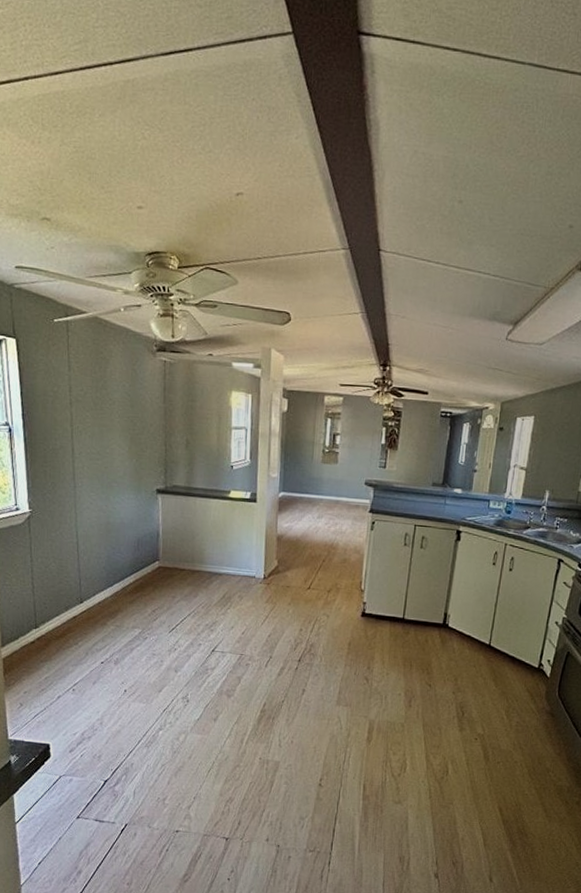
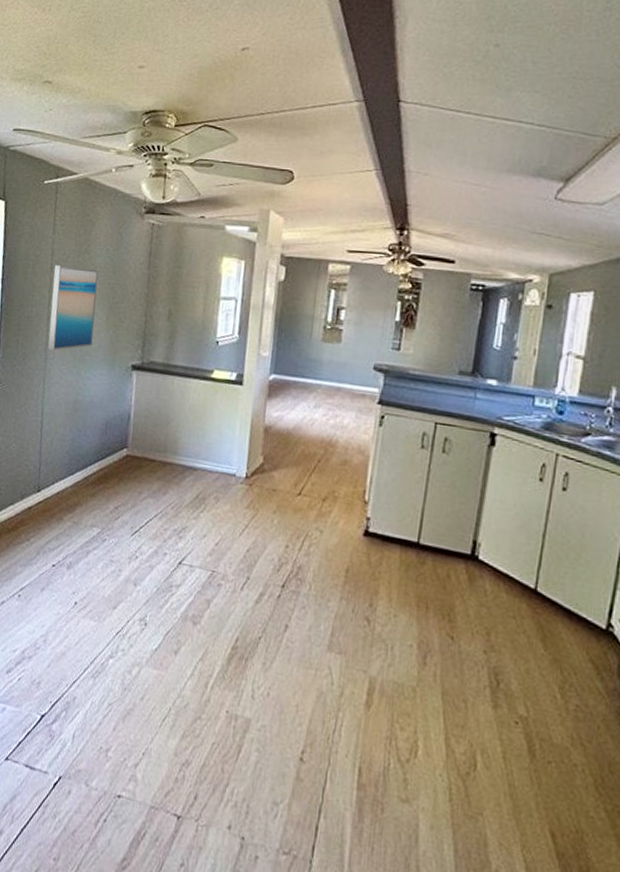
wall art: none [73,400,118,479] -> present [48,264,99,351]

